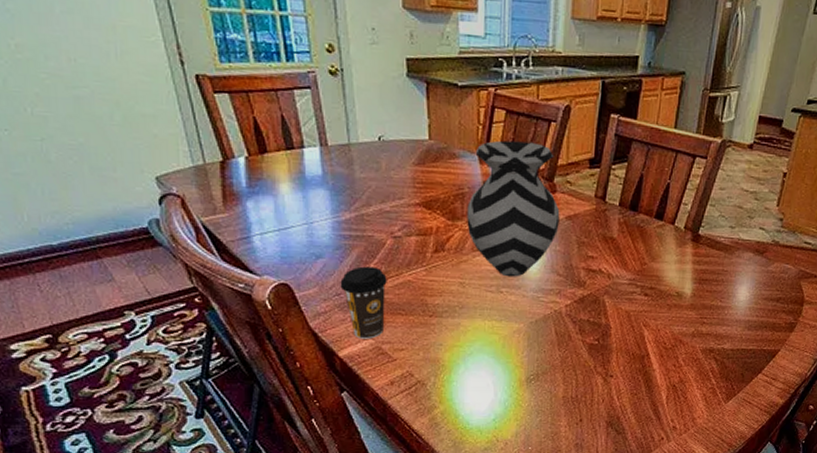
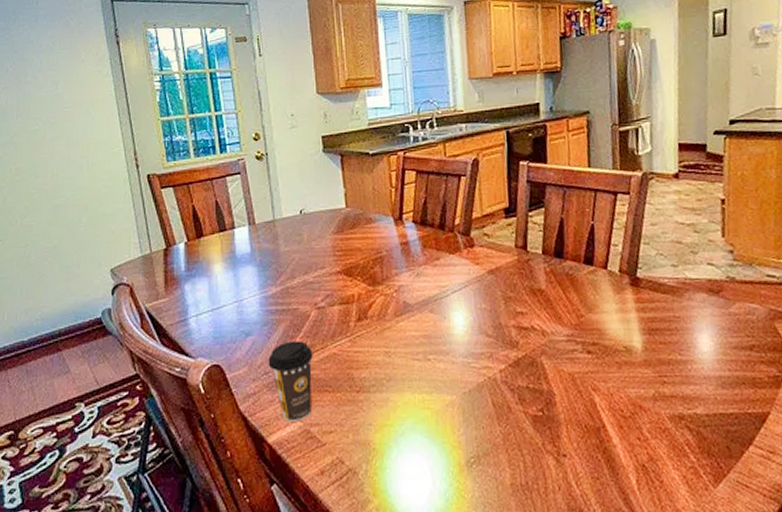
vase: present [467,140,560,277] -> none [386,198,482,342]

